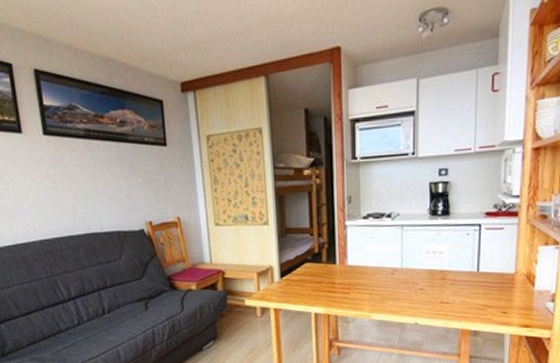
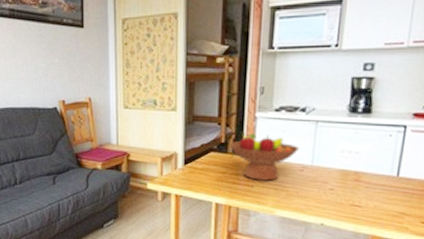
fruit bowl: none [323,241,390,287] -> present [229,132,300,181]

